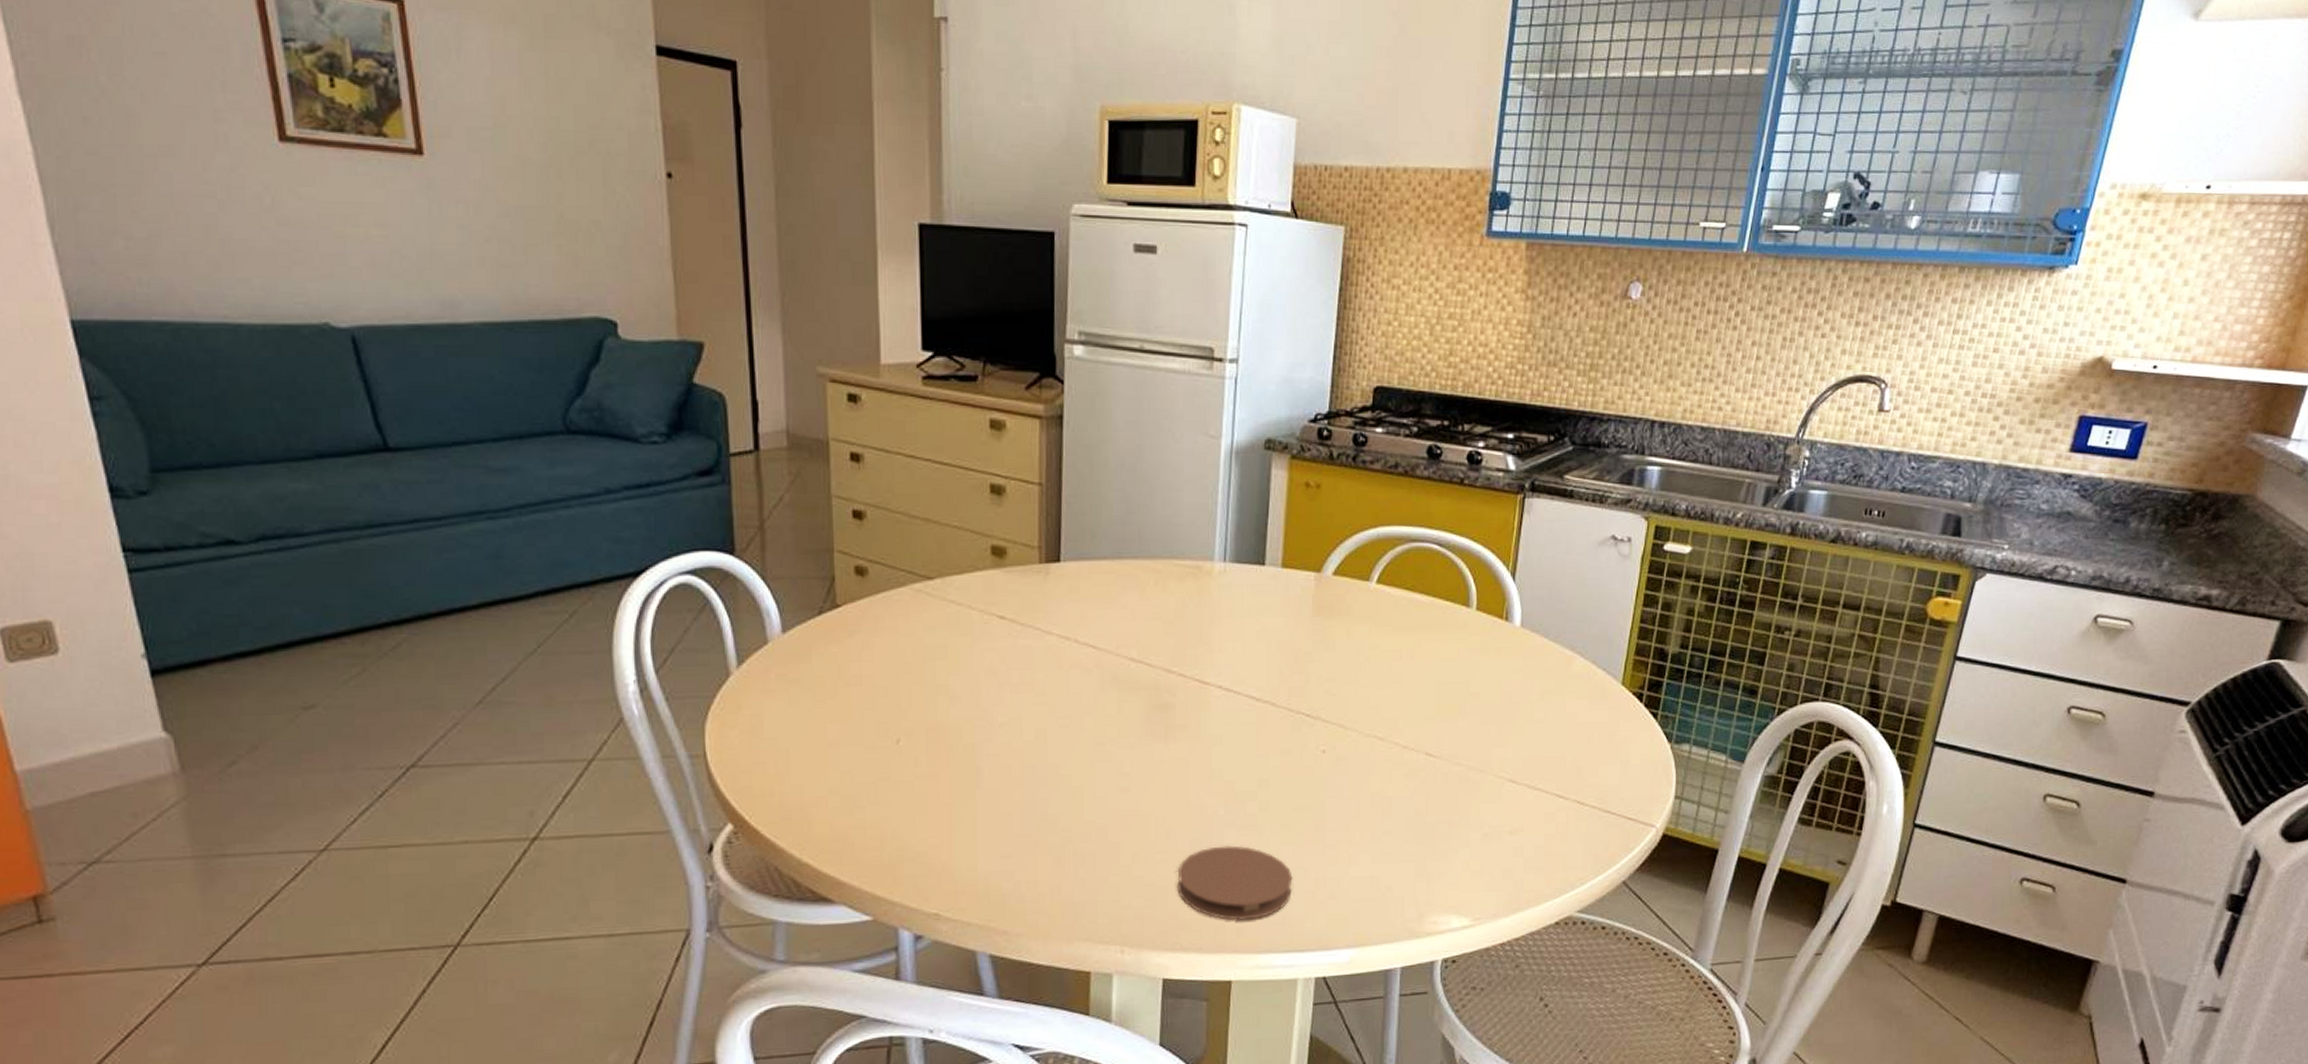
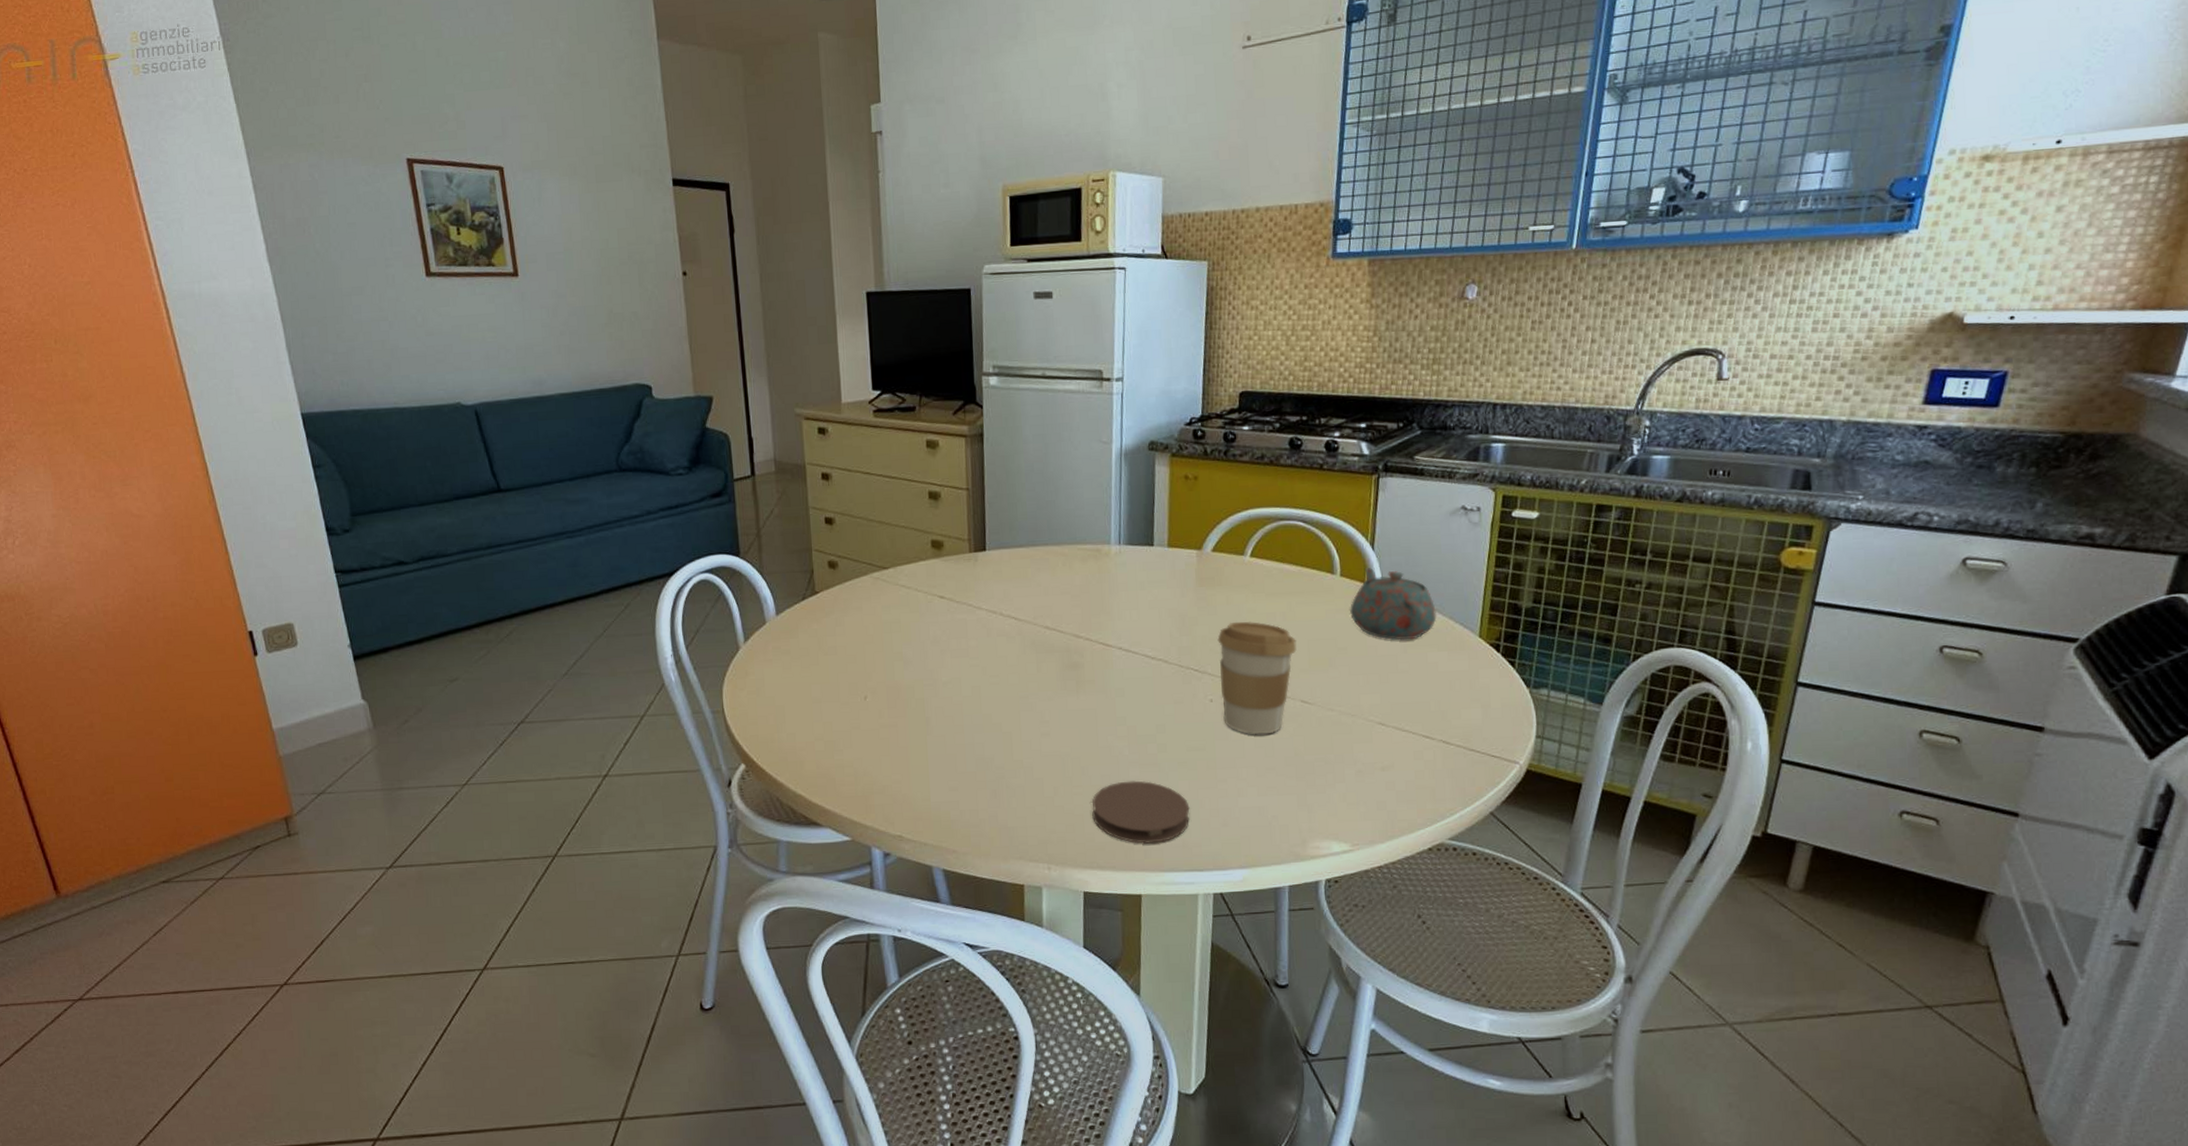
coffee cup: none [1334,659,1424,793] -> present [1217,621,1297,735]
teapot: none [1484,600,1578,686] -> present [1349,567,1437,640]

